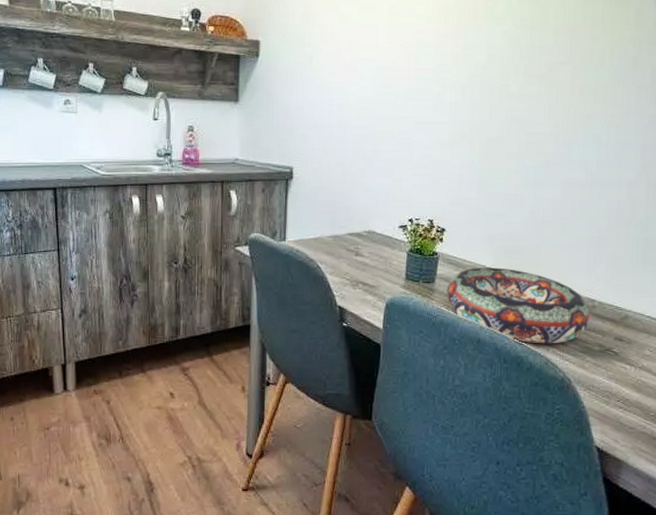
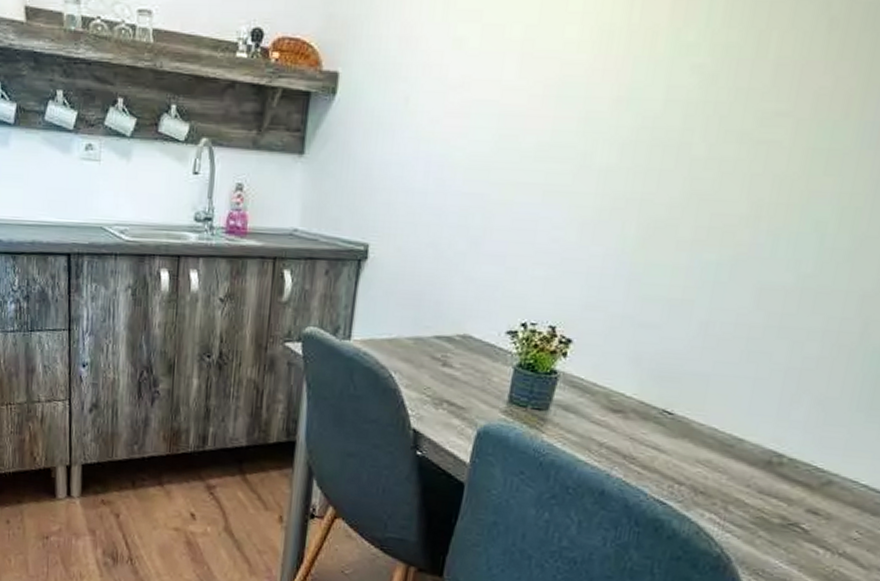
decorative bowl: present [446,267,590,344] -> none [562,395,774,508]

